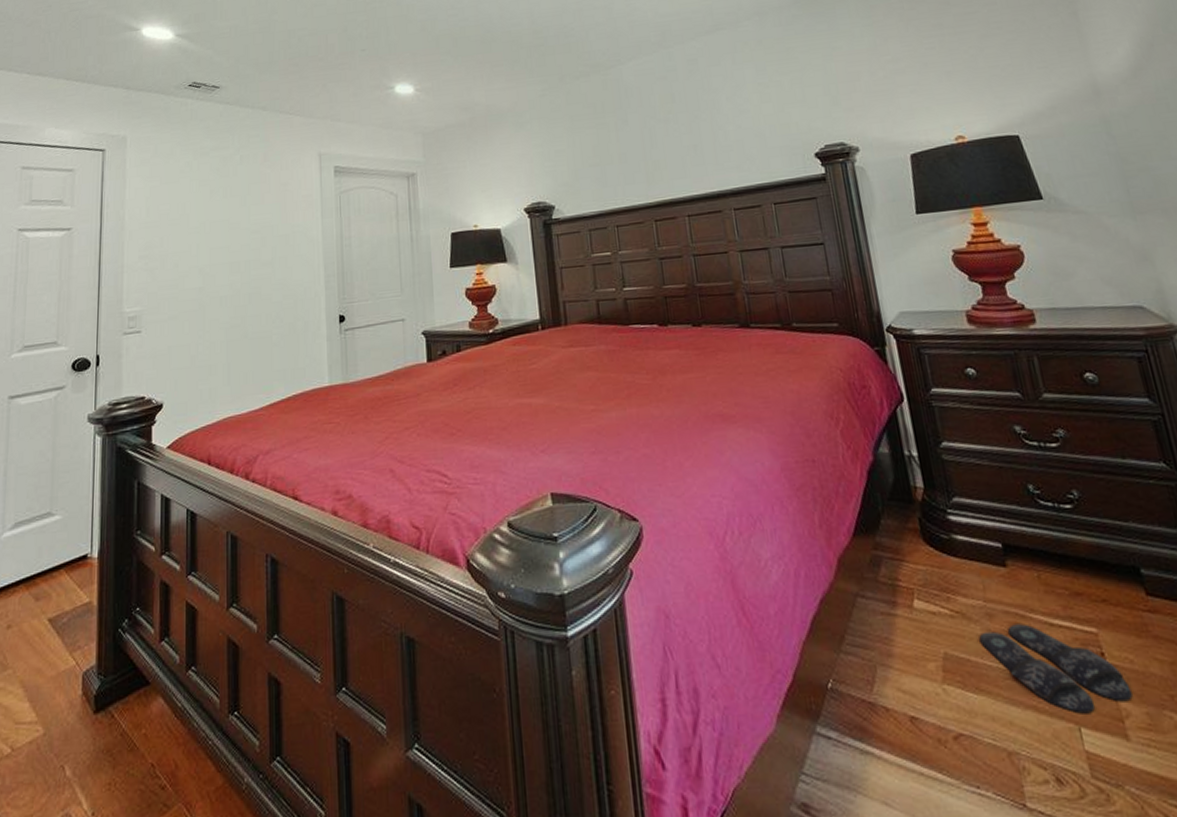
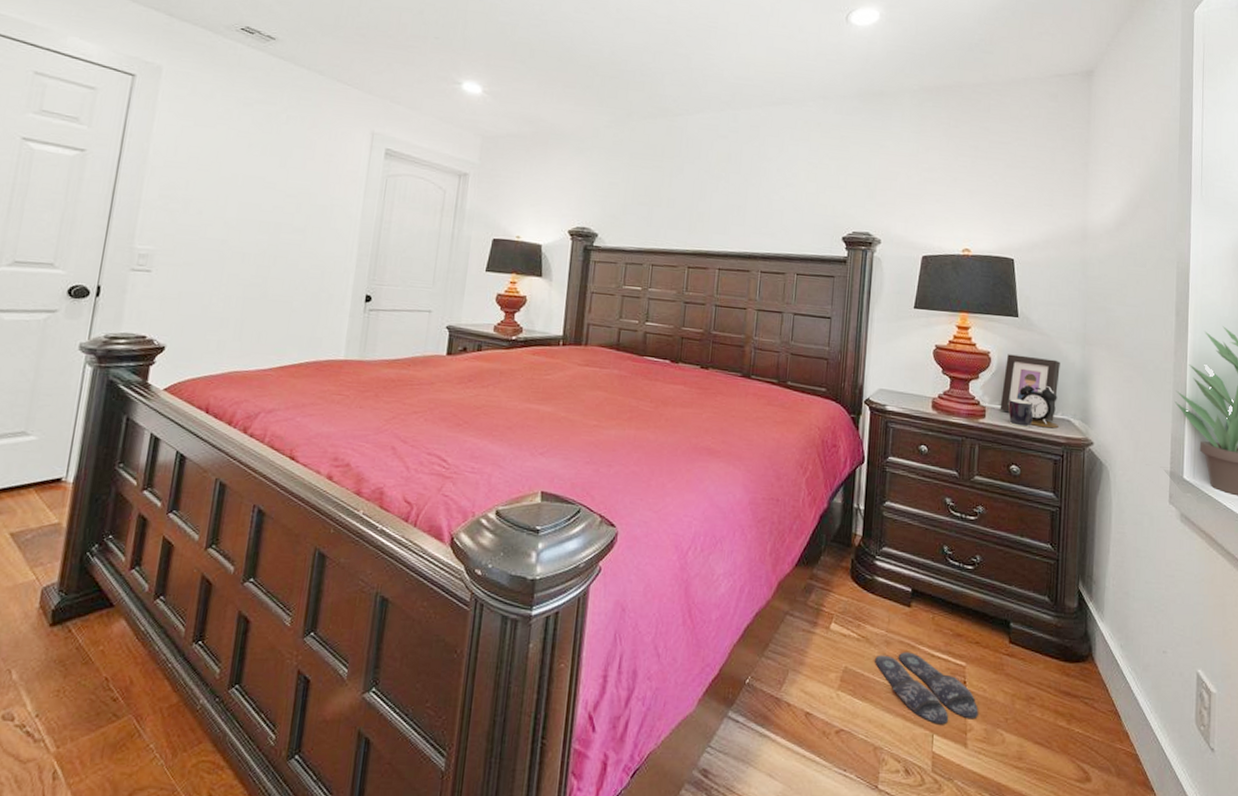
picture frame: none [1042,239,1123,313] -> present [1000,354,1060,422]
mug: none [1059,292,1097,327] -> present [1008,398,1034,429]
alarm clock: none [1068,270,1131,321] -> present [1019,382,1059,428]

